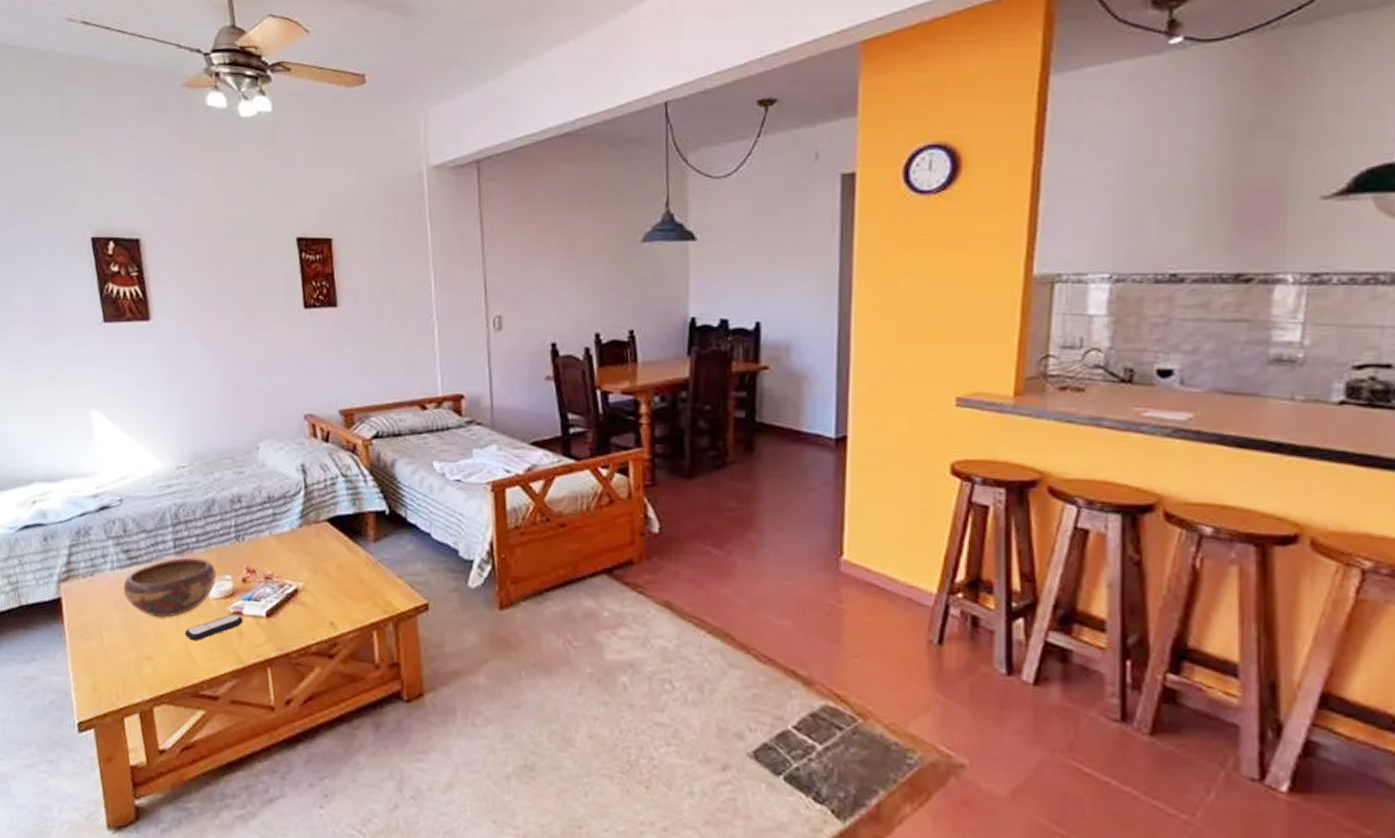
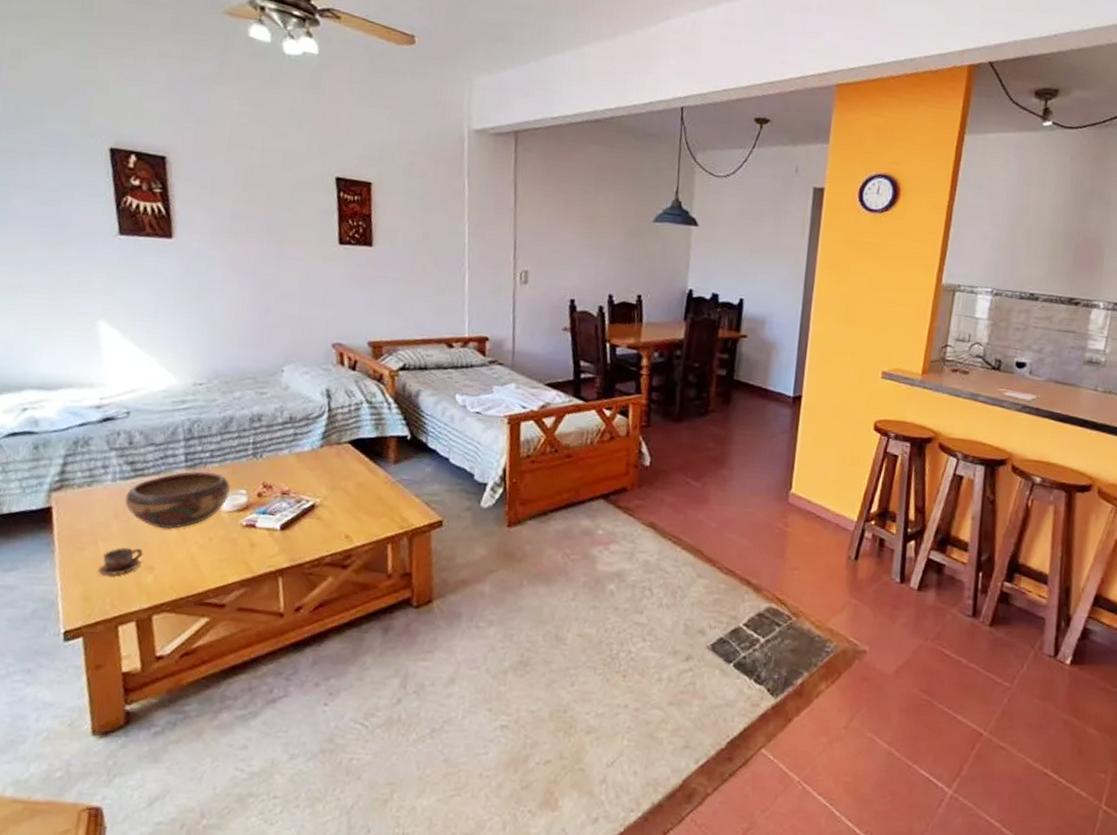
cup: none [103,637,142,666] -> present [97,547,143,576]
remote control: present [184,614,243,642] -> none [191,526,256,552]

